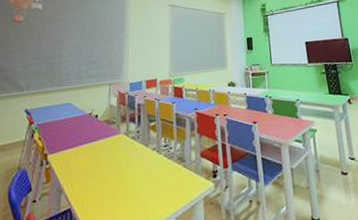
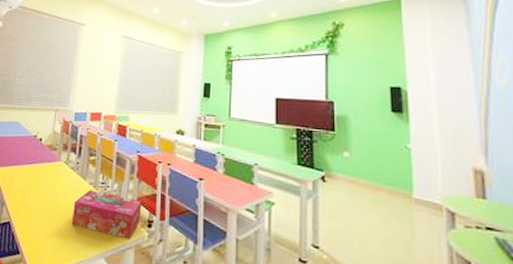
tissue box: none [138,153,206,195] -> present [71,190,142,240]

